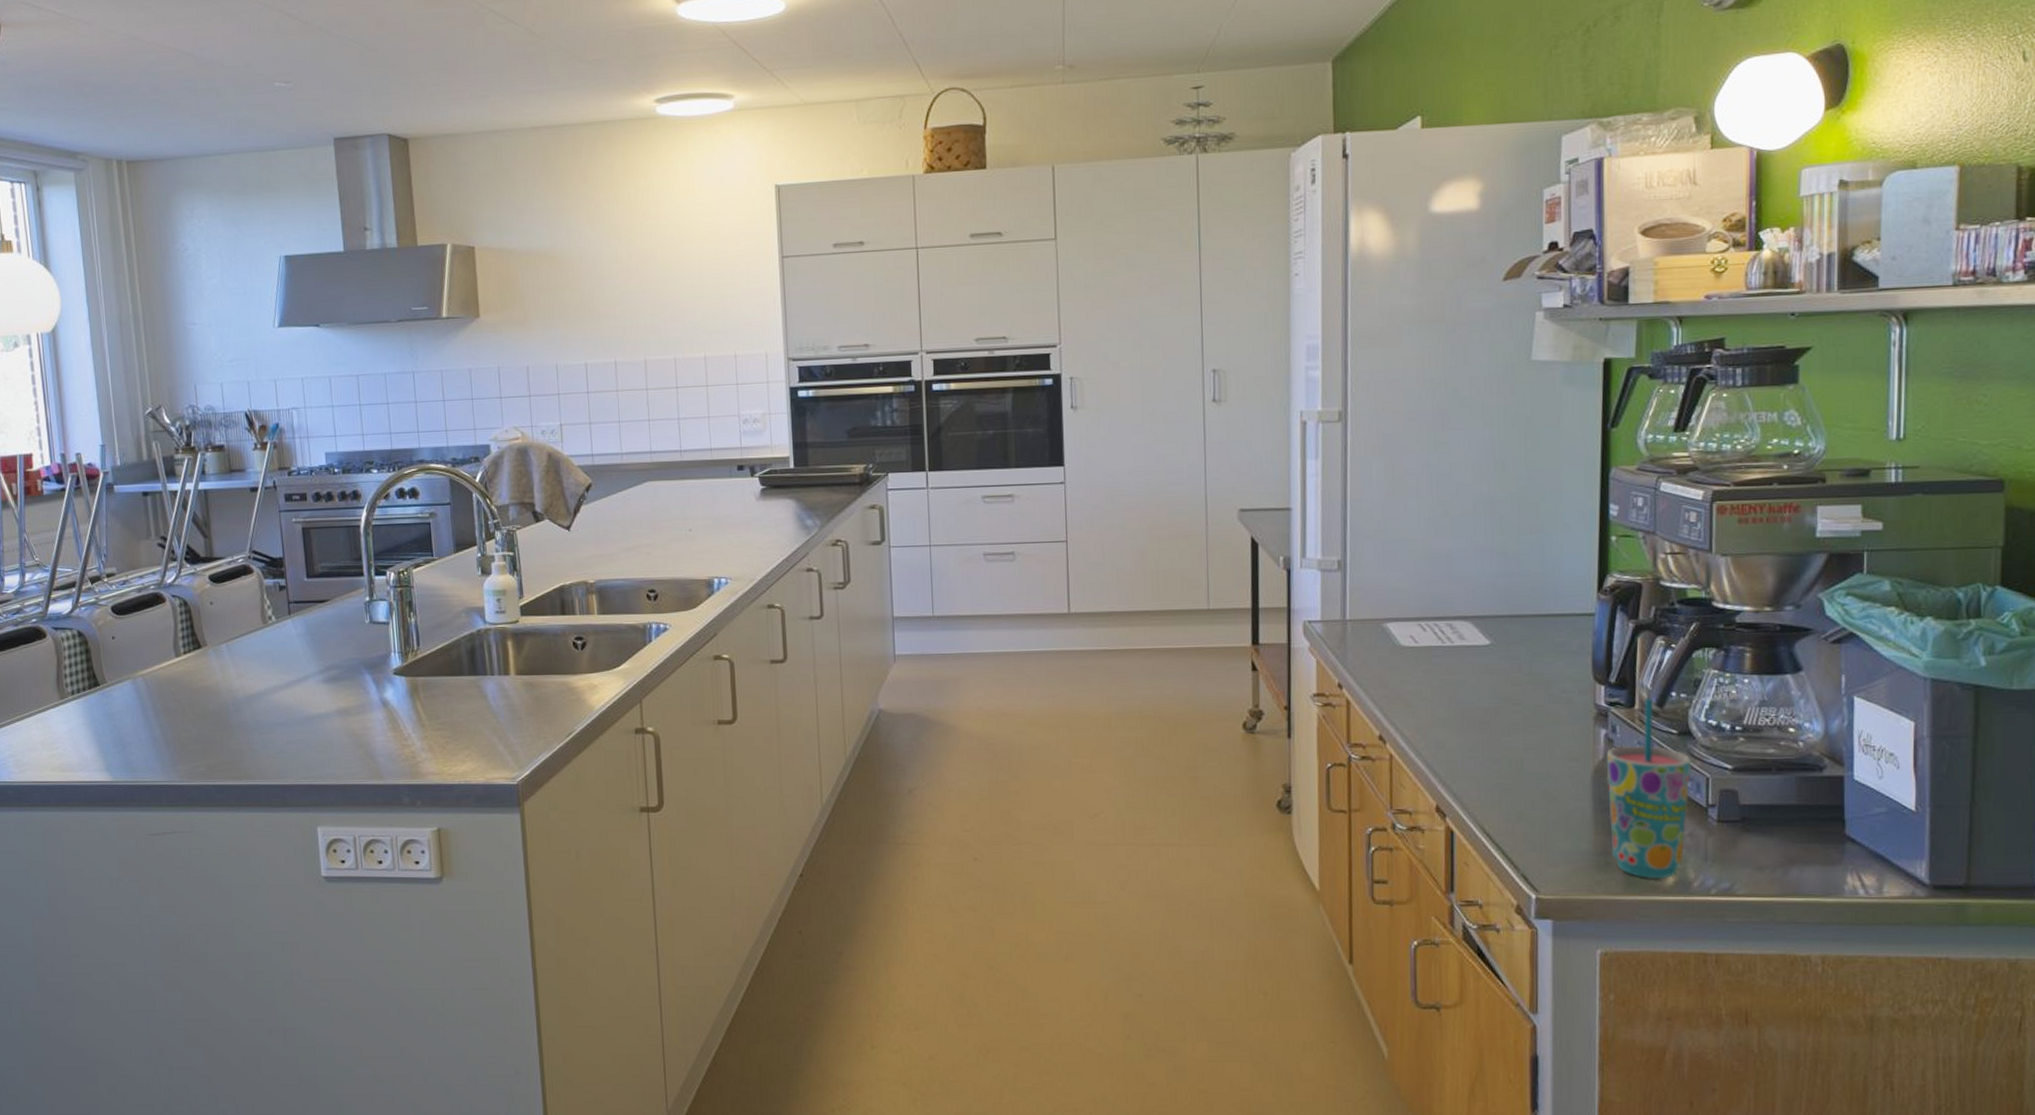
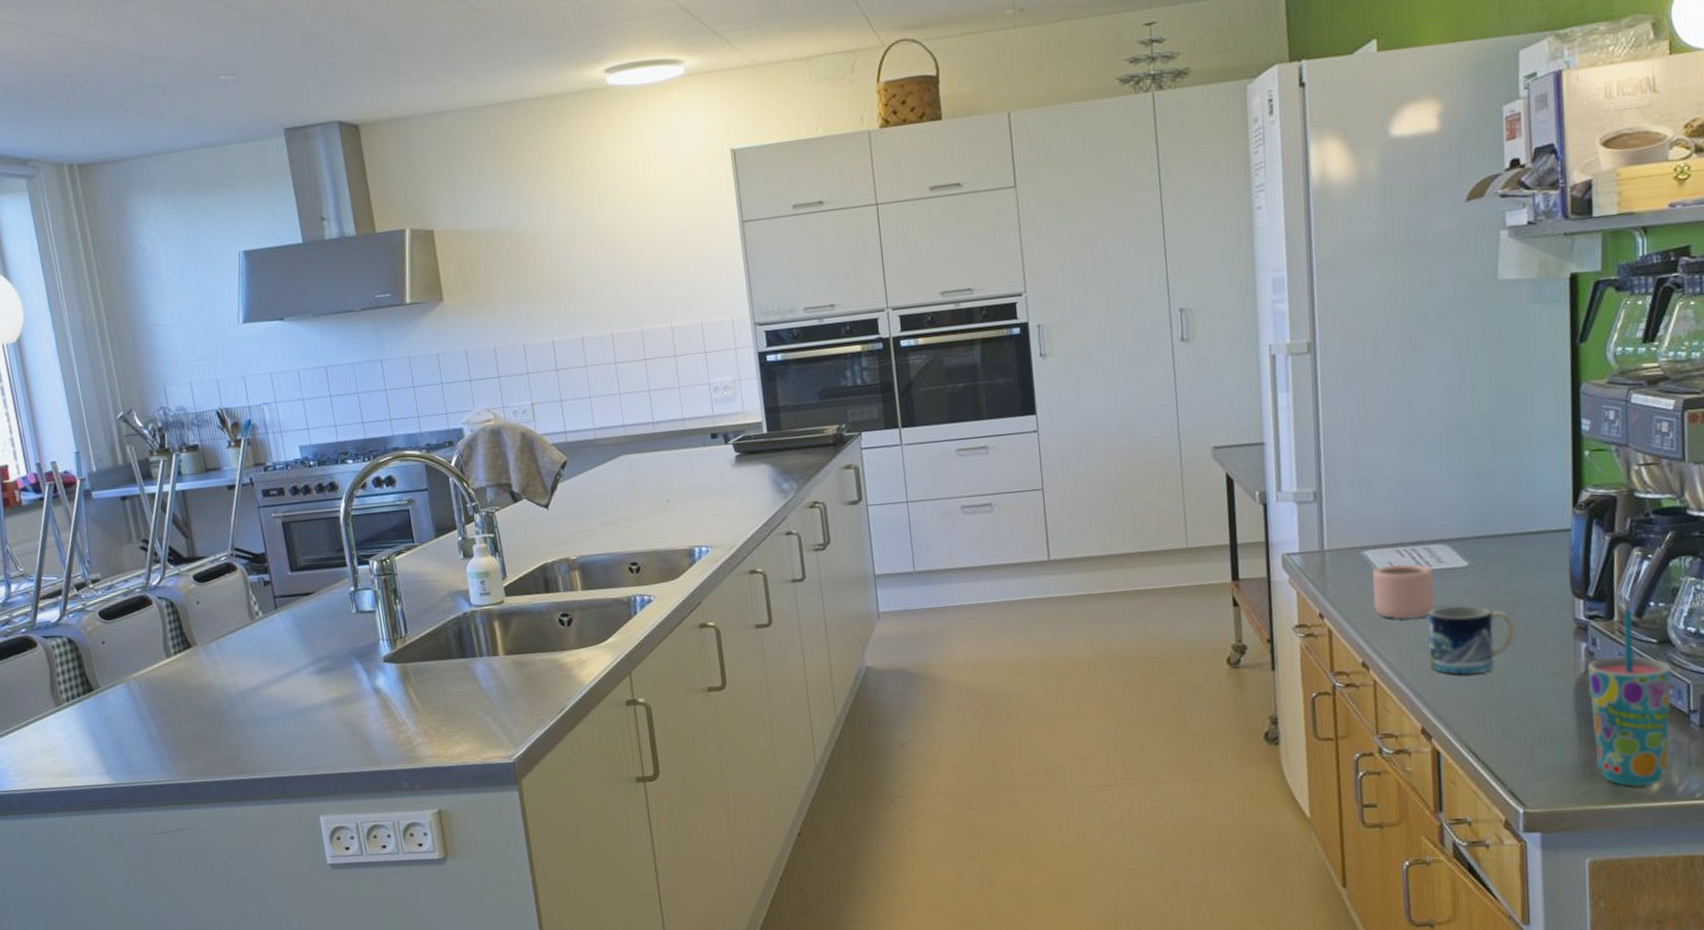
mug: none [1393,639,1455,694] -> present [1372,564,1435,619]
mug: none [1447,684,1535,755] -> present [1428,605,1516,675]

